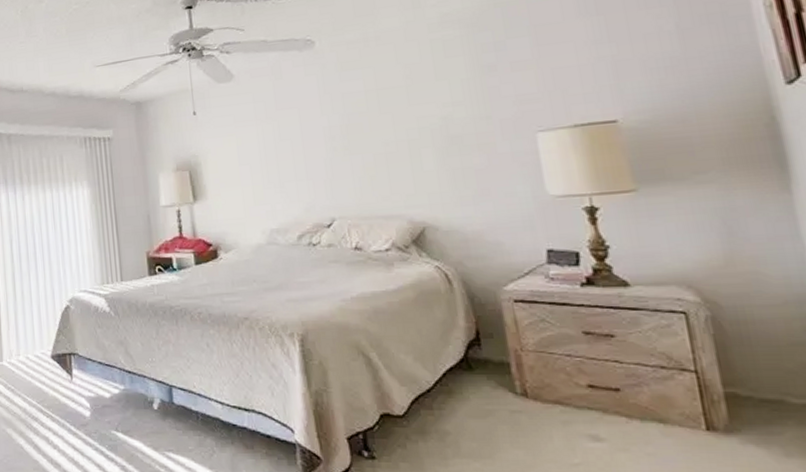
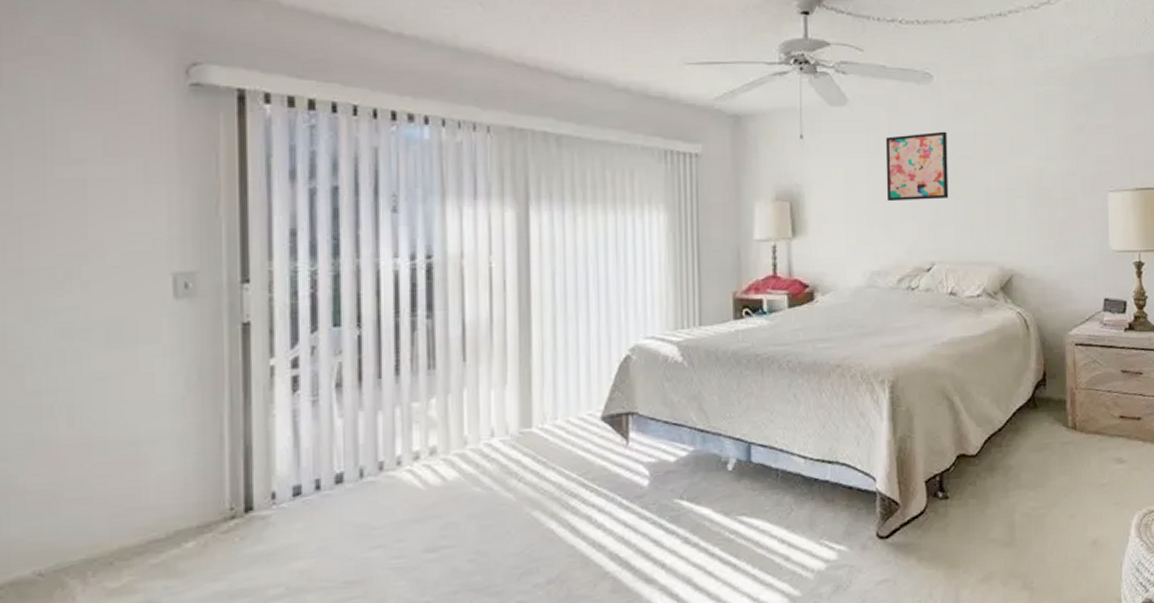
wall art: none [272,91,343,163] -> present [885,131,949,202]

